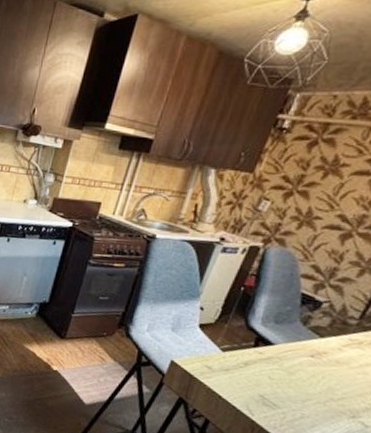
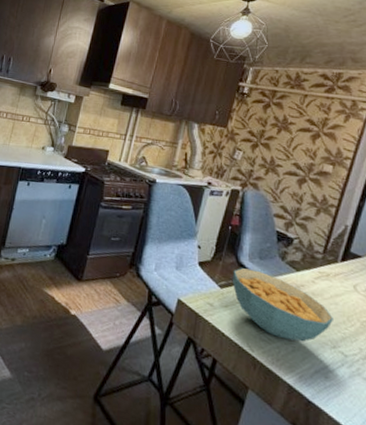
cereal bowl: none [237,331,358,410] -> present [232,268,333,342]

